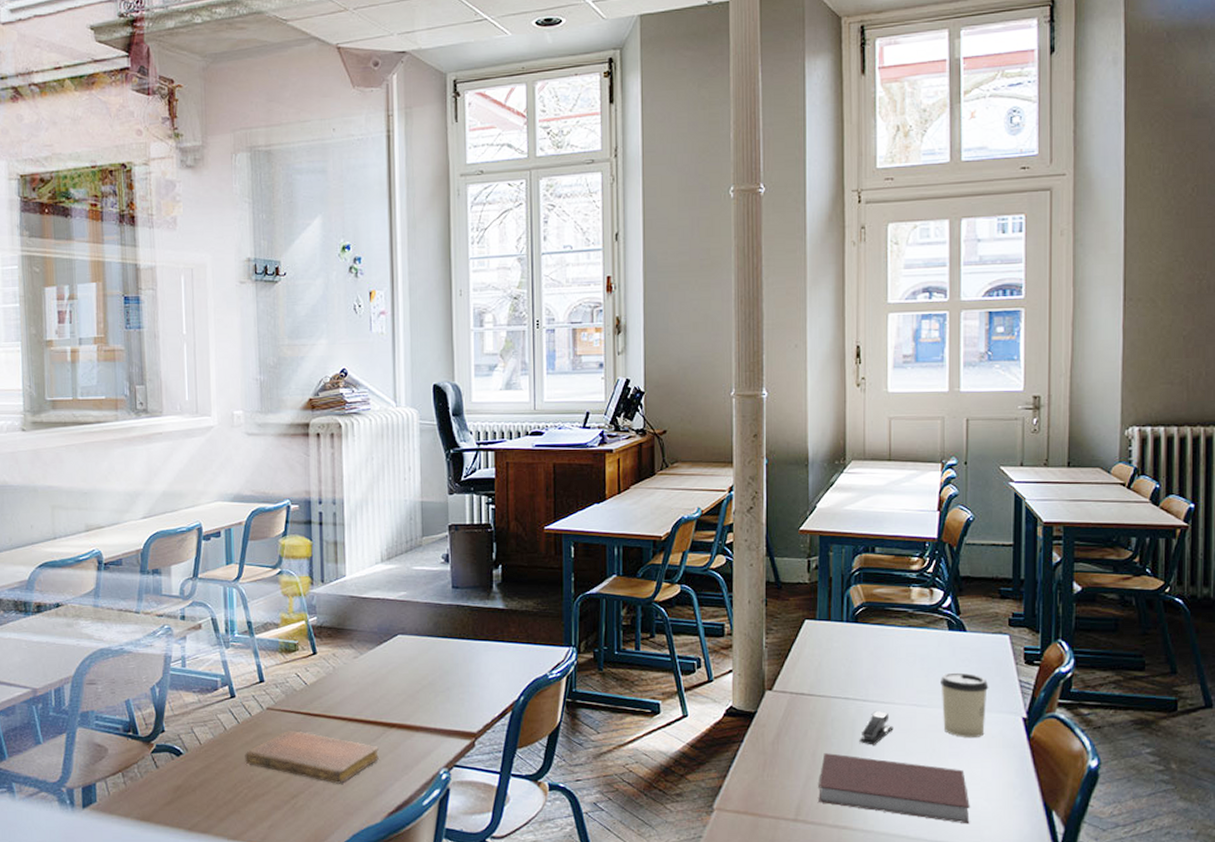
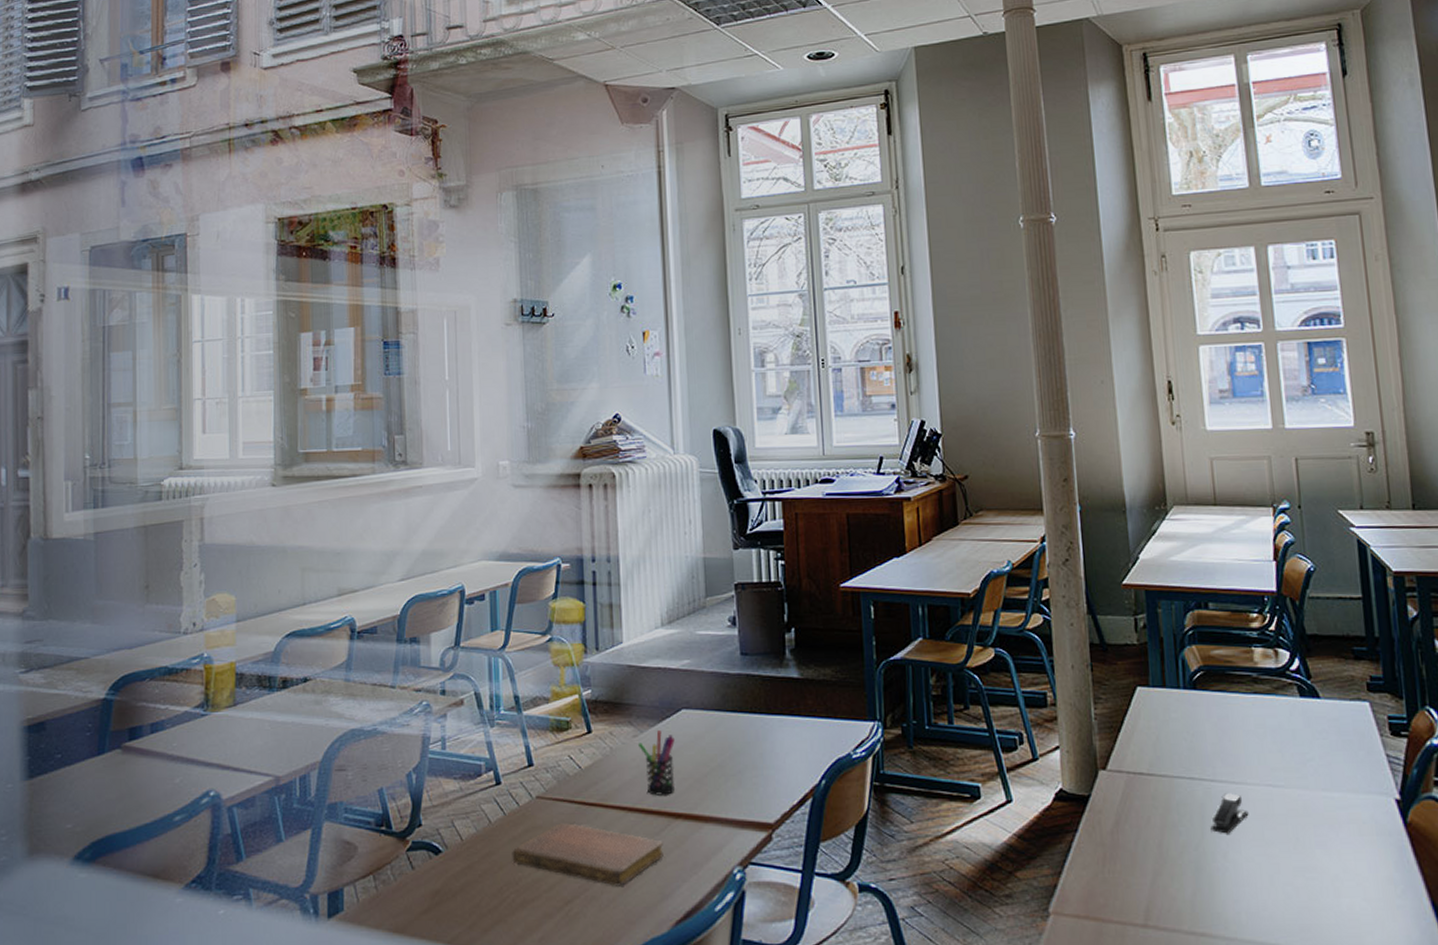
pen holder: none [358,652,391,708] -> present [638,729,676,796]
notebook: present [818,753,970,824] -> none [1168,844,1348,929]
cup: present [941,672,989,737] -> none [1296,746,1354,823]

